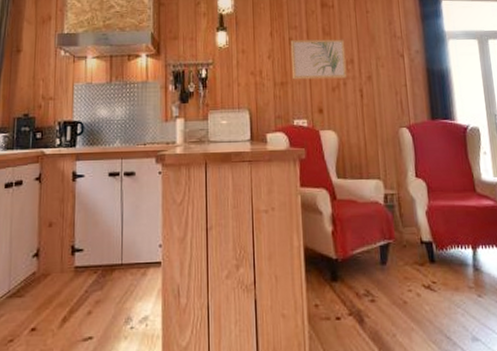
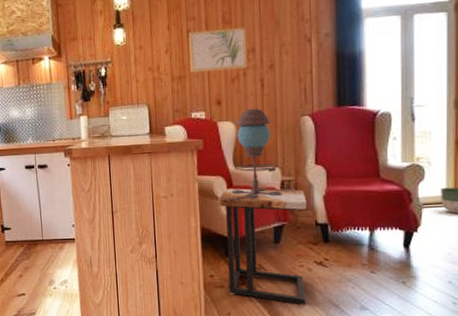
side table: none [321,202,417,338] -> present [218,188,307,305]
table lamp: none [335,118,386,214] -> present [232,108,282,199]

